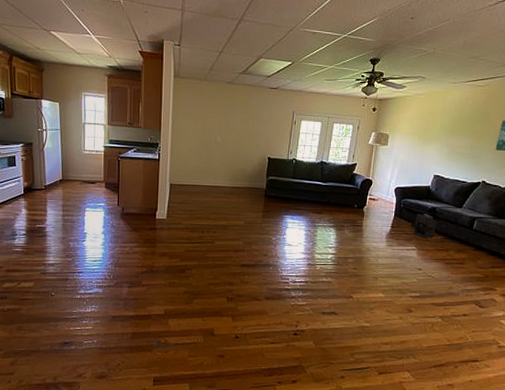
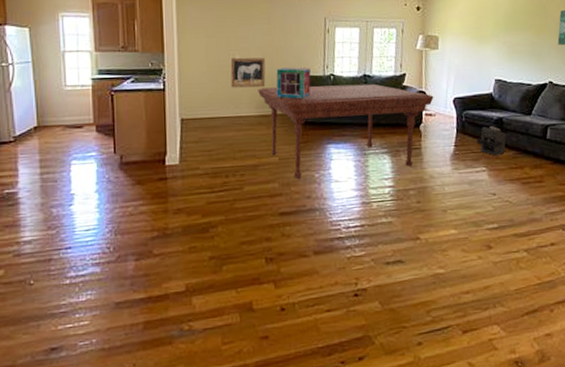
wall art: none [212,139,241,165] -> present [230,57,266,88]
dining table: none [233,165,379,240] -> present [258,83,434,179]
decorative cube: none [247,150,277,177] -> present [276,67,311,100]

